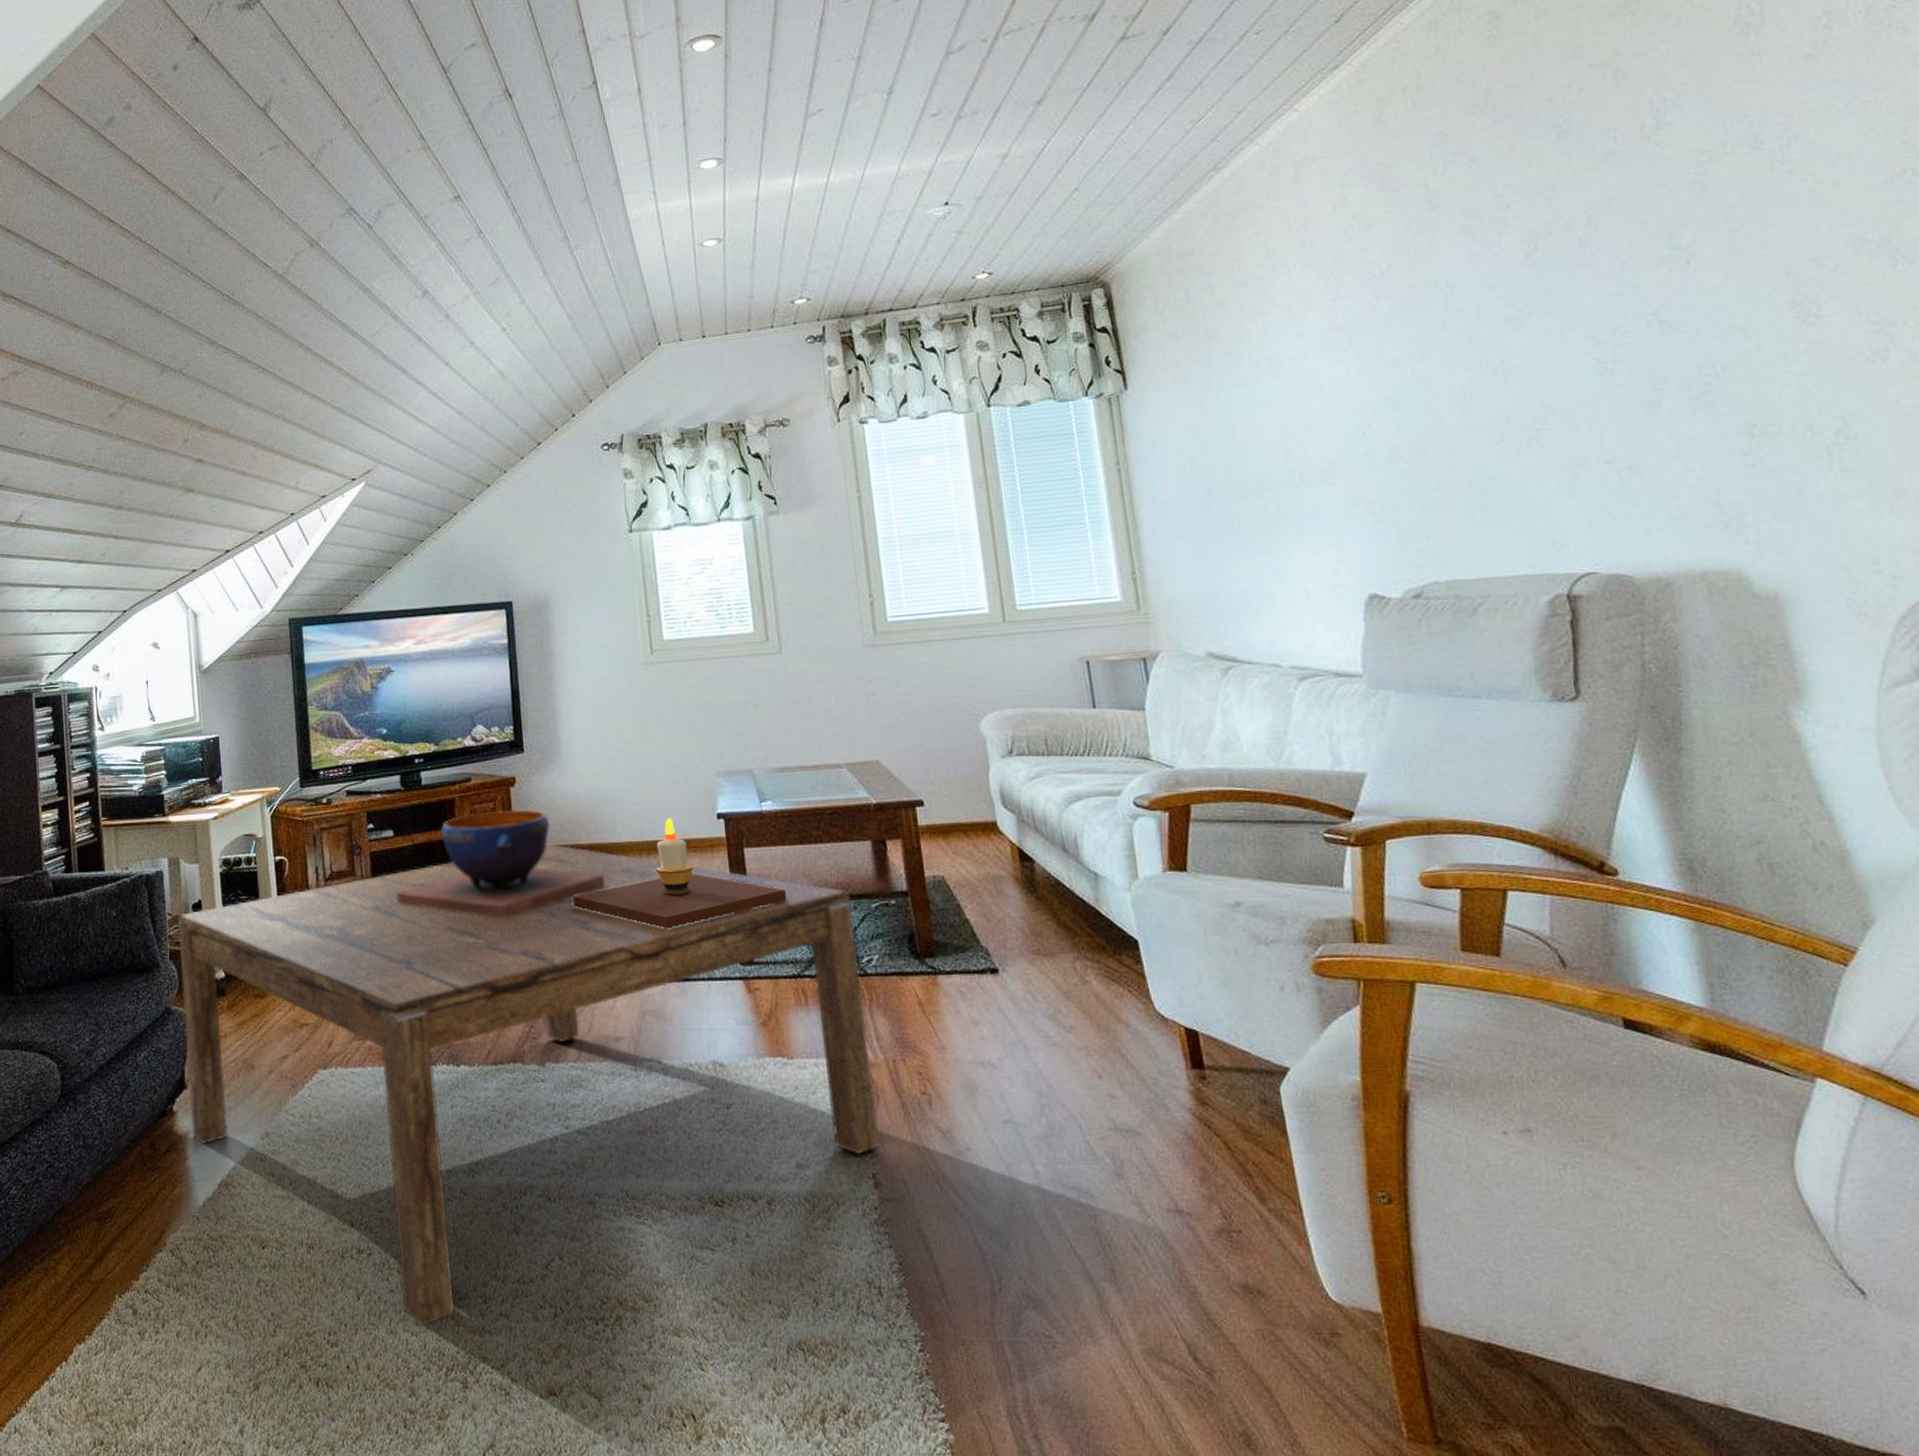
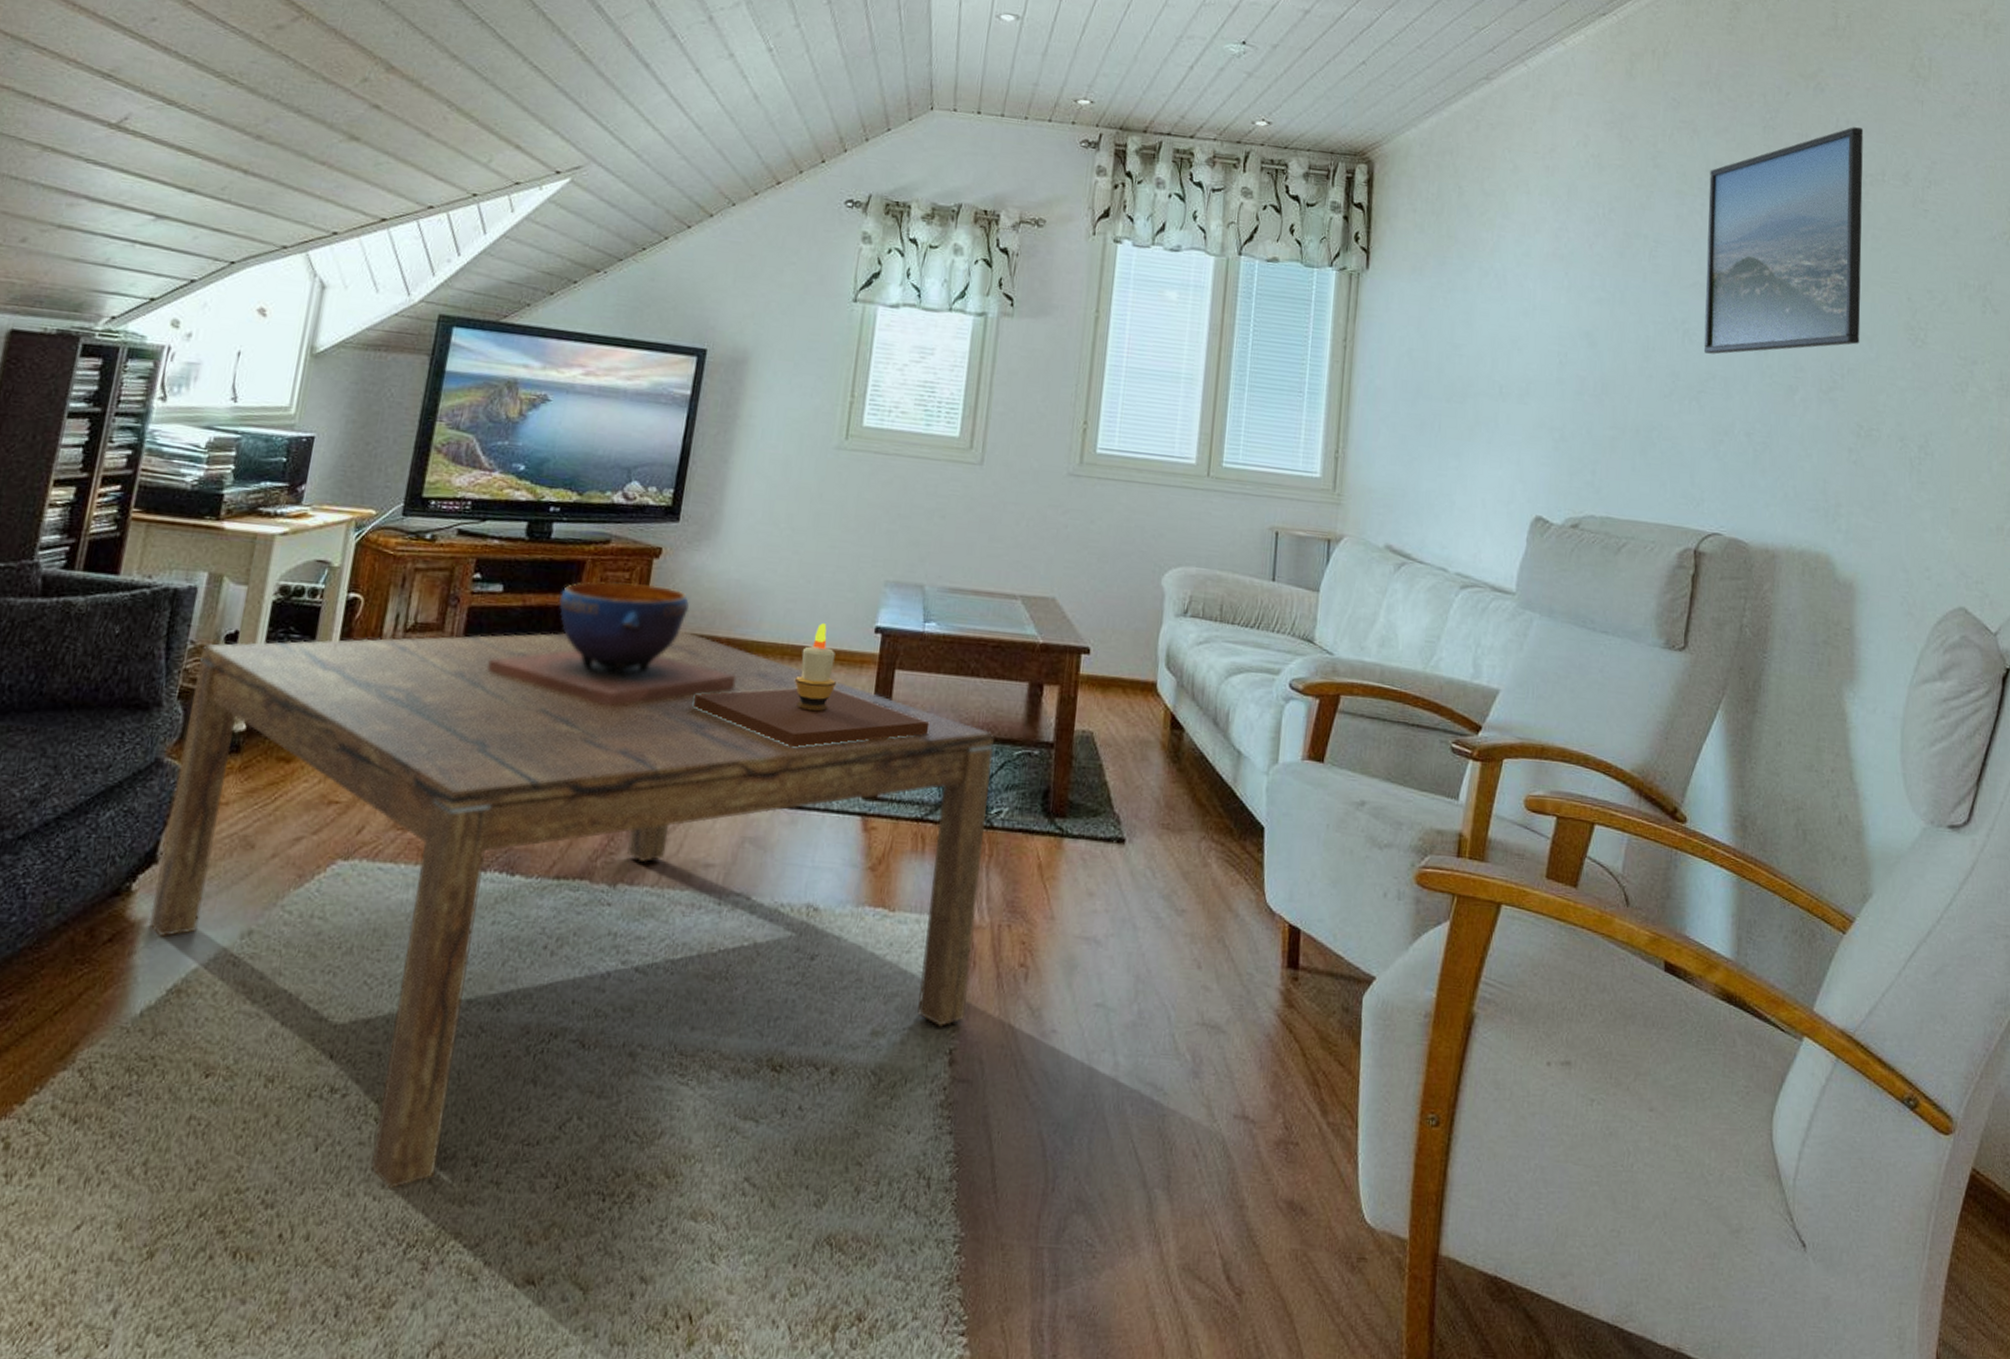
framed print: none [1500,103,1732,389] -> present [1703,127,1864,355]

